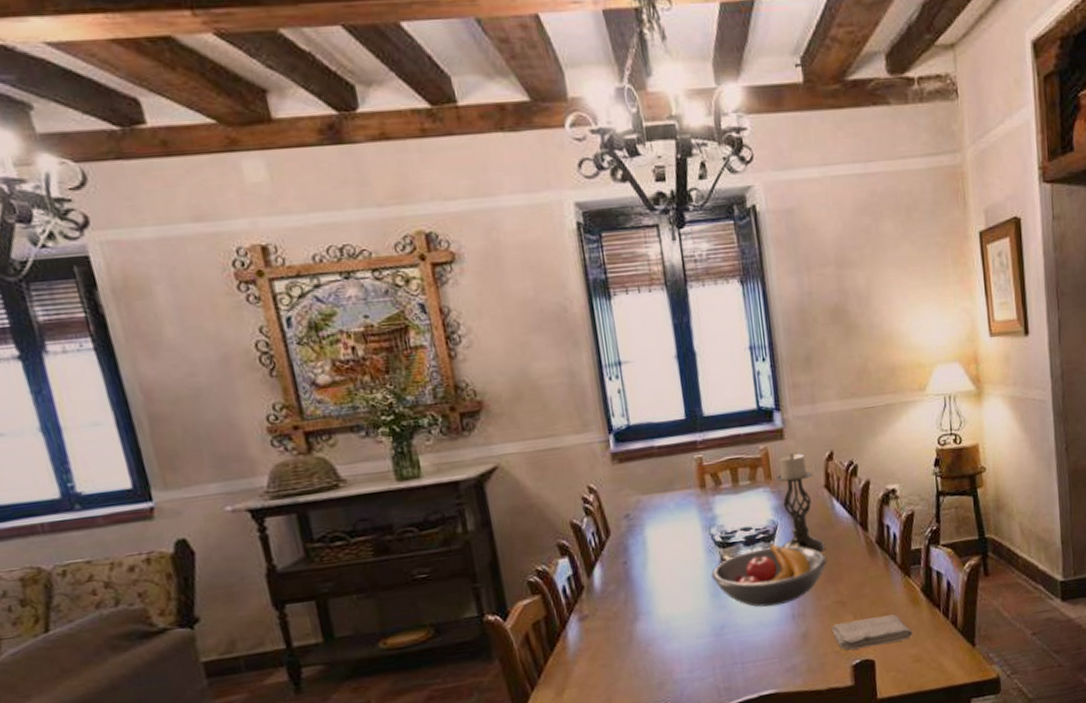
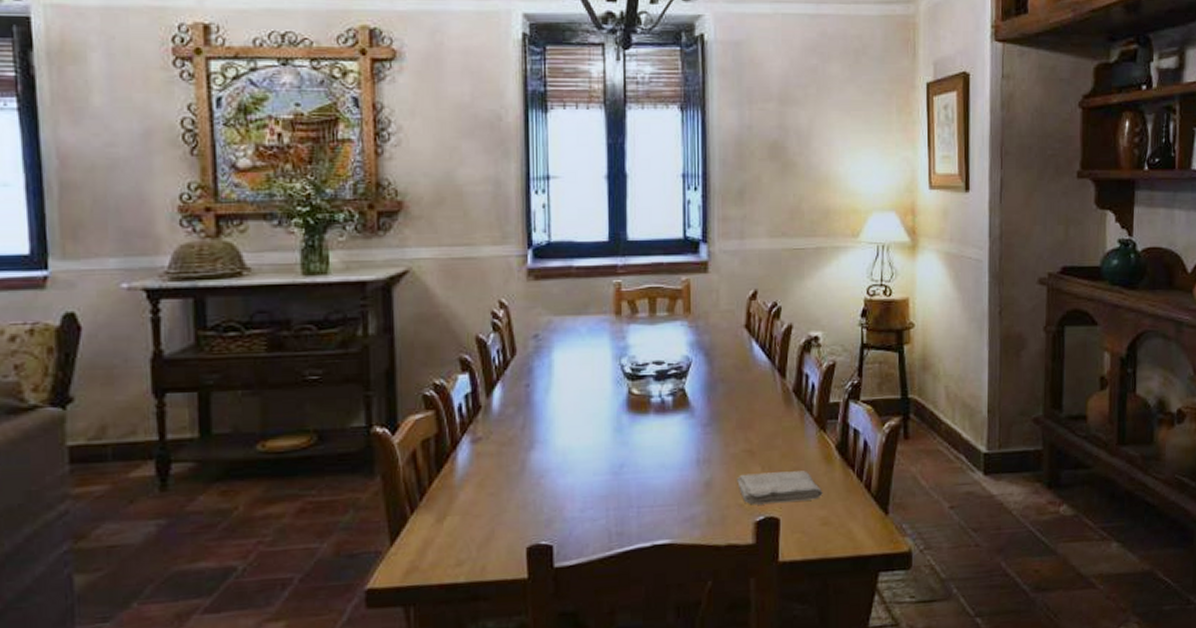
fruit bowl: present [711,543,827,607] -> none [616,381,740,449]
candle holder: present [776,452,825,553] -> none [694,287,738,396]

